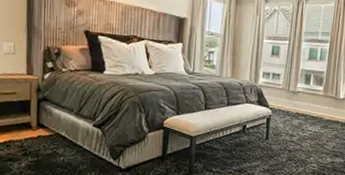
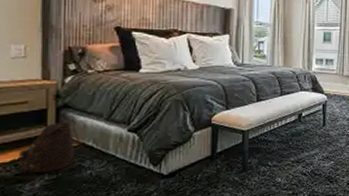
backpack: none [9,110,57,155] -> present [18,118,83,174]

